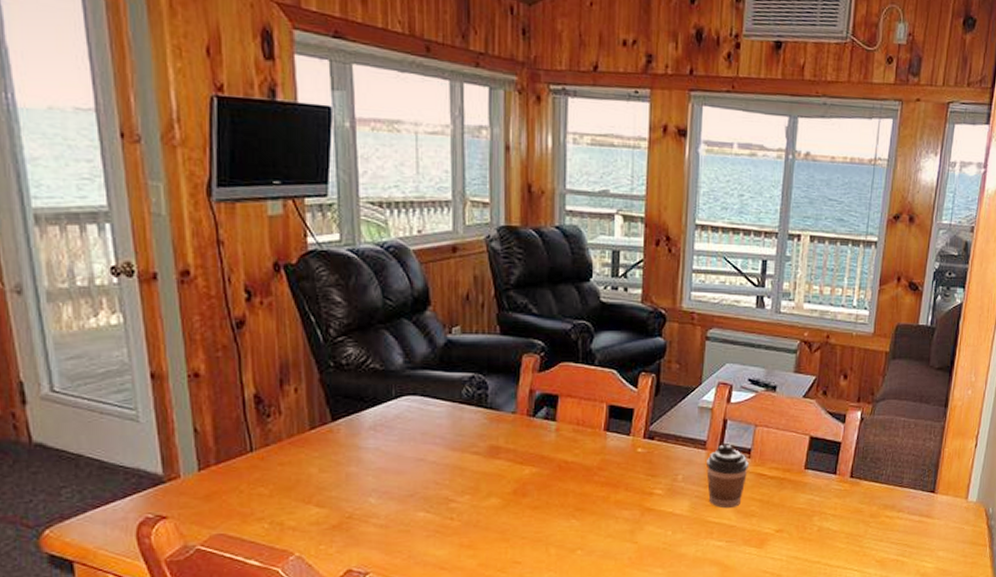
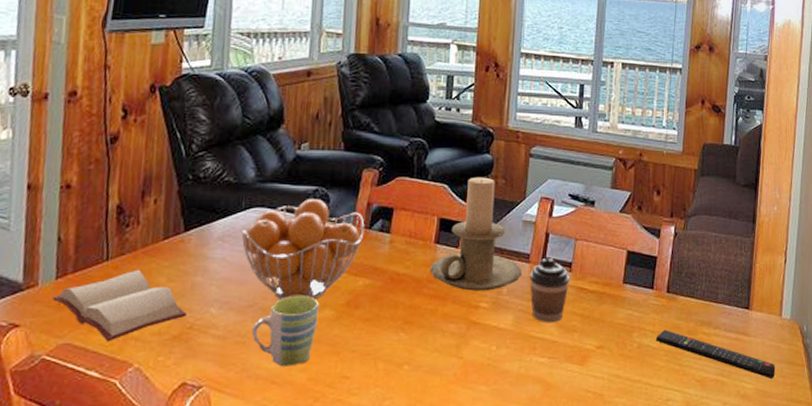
hardback book: none [197,460,344,532] -> present [52,269,186,342]
fruit basket: none [394,386,528,490] -> present [241,199,365,301]
mug: none [415,483,484,554] -> present [252,295,319,367]
candle holder: none [600,361,699,478] -> present [430,177,522,291]
remote control: none [836,513,958,559] -> present [655,329,776,380]

